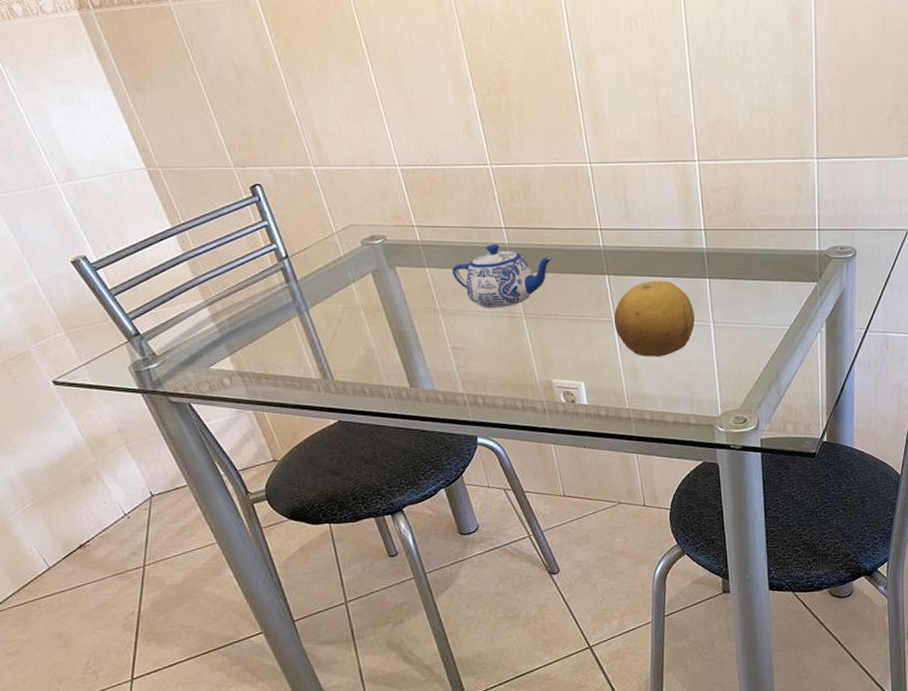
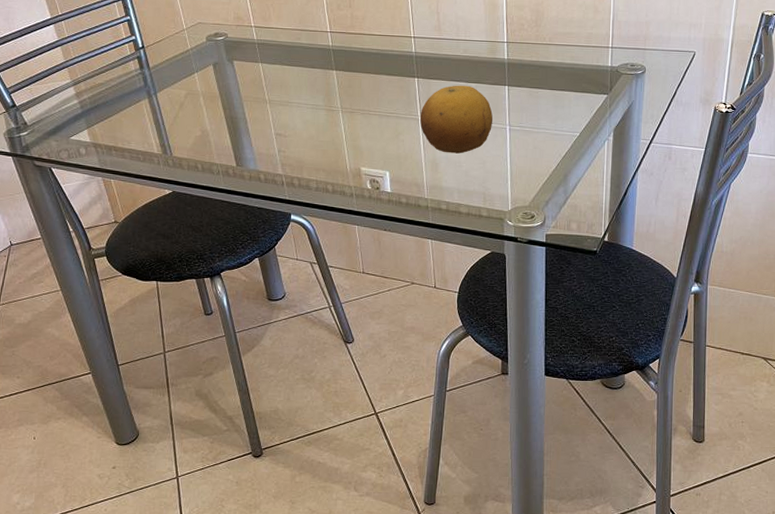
teapot: present [452,244,553,309] -> none [281,45,370,102]

